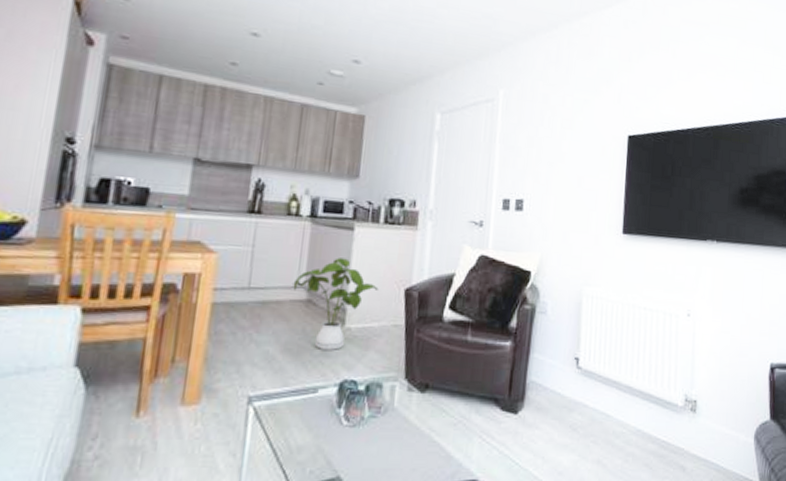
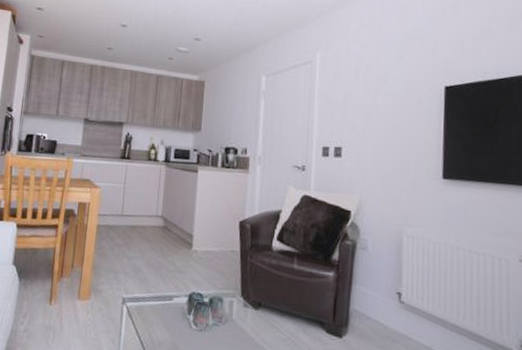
house plant: present [293,258,379,350] -> none [153,194,218,268]

